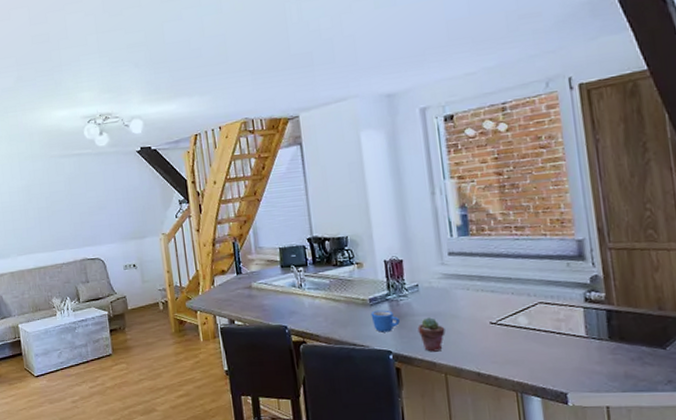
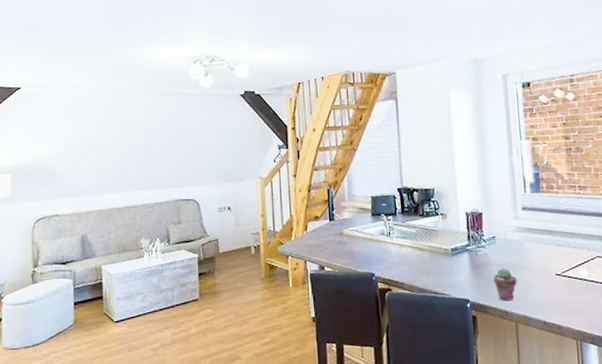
mug: present [371,310,400,332] -> none [452,260,478,281]

